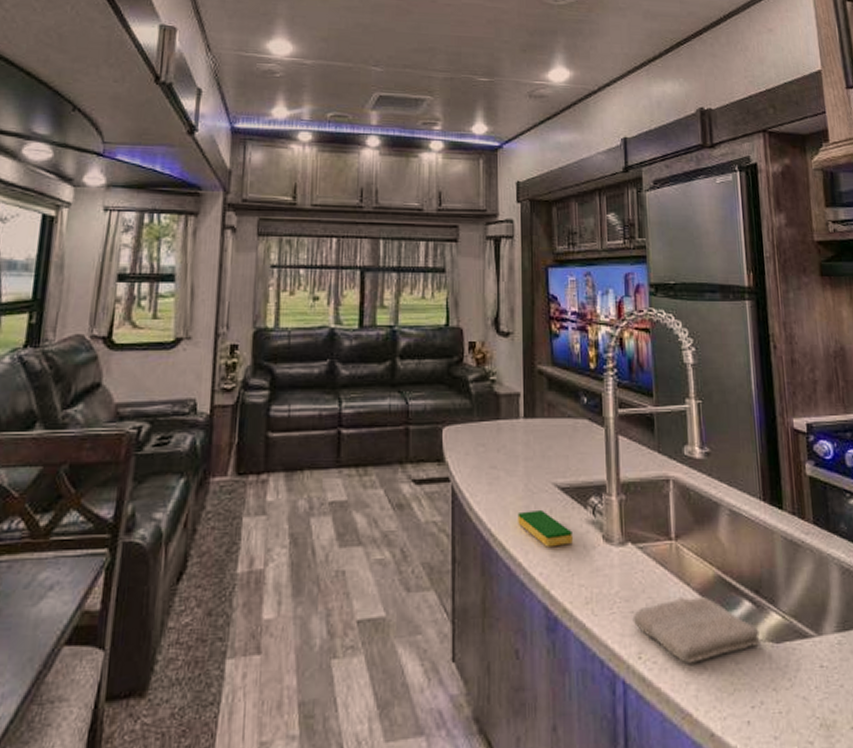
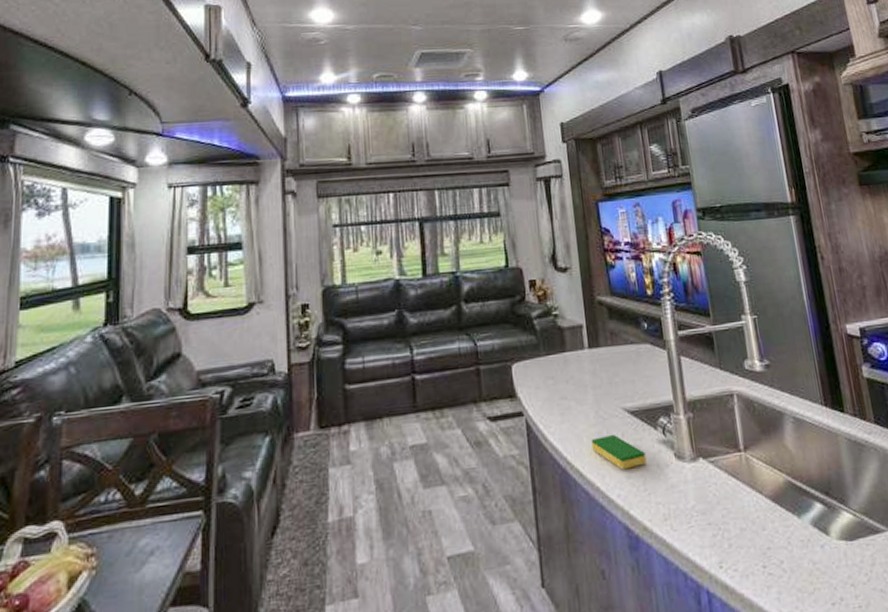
washcloth: present [632,597,762,663] -> none [710,503,836,568]

